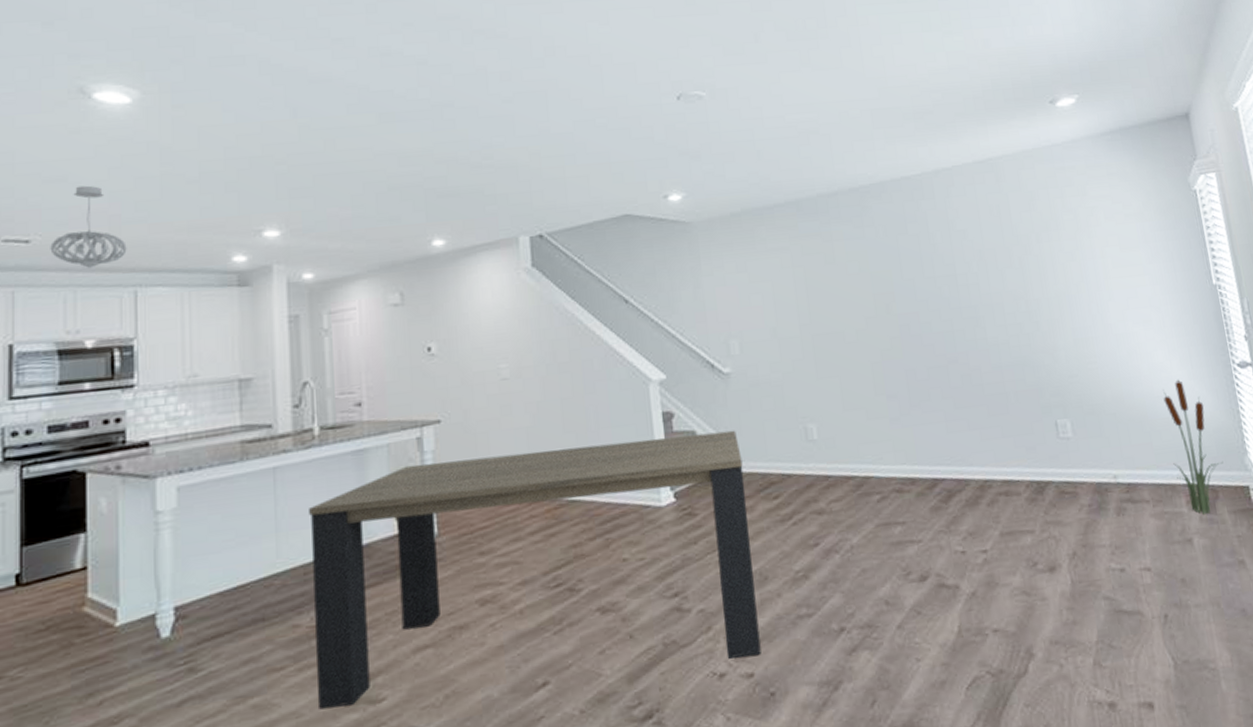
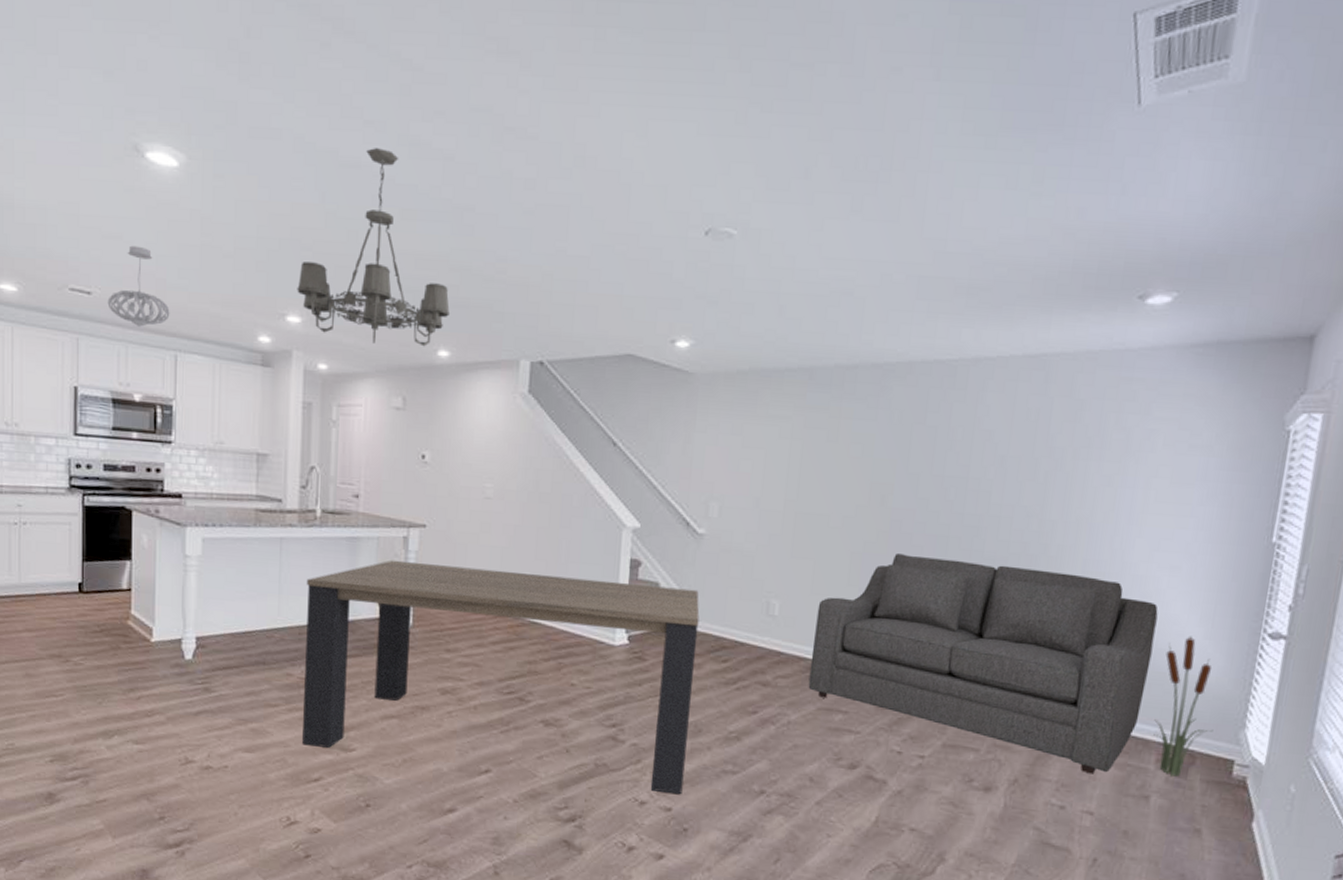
chandelier: none [273,61,440,245] -> present [297,148,450,347]
sofa: none [853,343,1161,530] -> present [808,554,1159,774]

